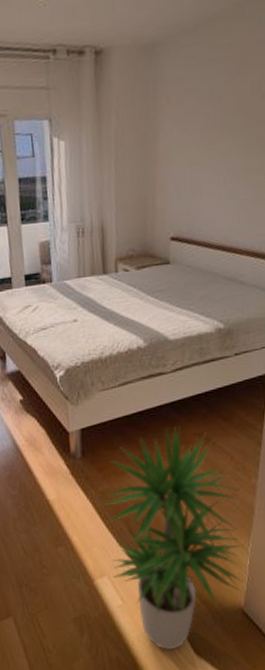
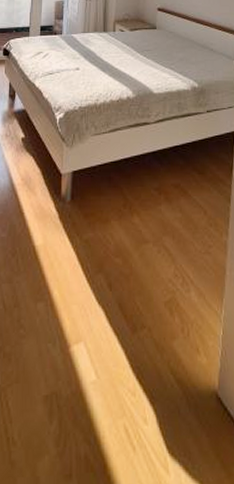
potted plant: present [101,426,245,651] -> none [84,175,219,447]

